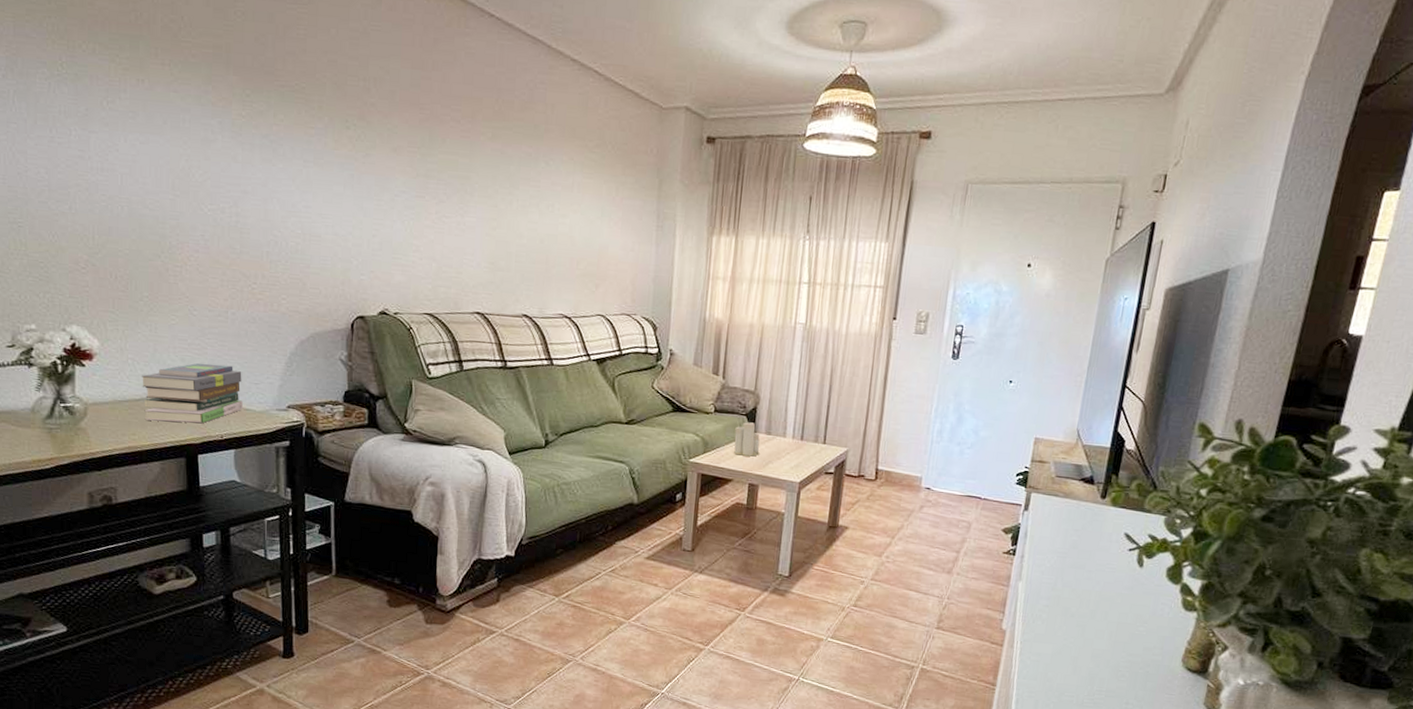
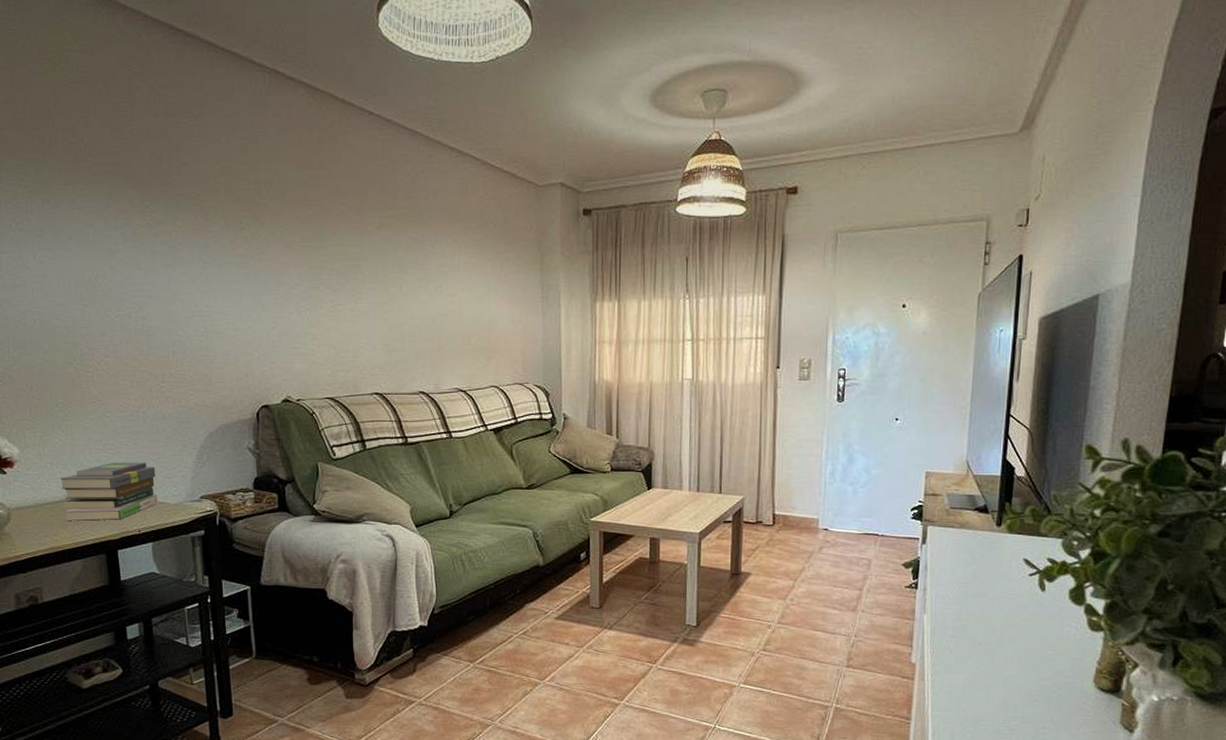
candle: present [734,420,761,457] -> none [632,476,659,511]

